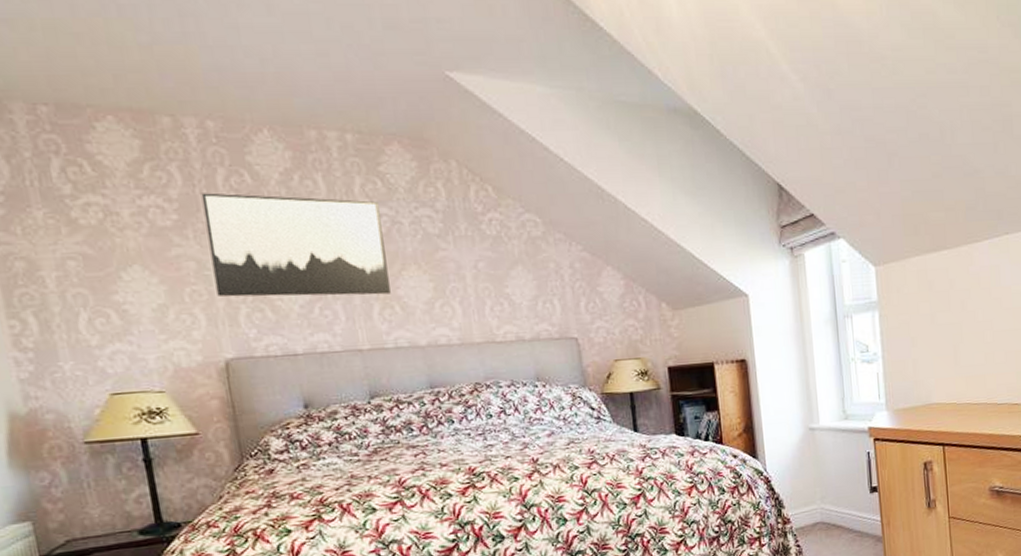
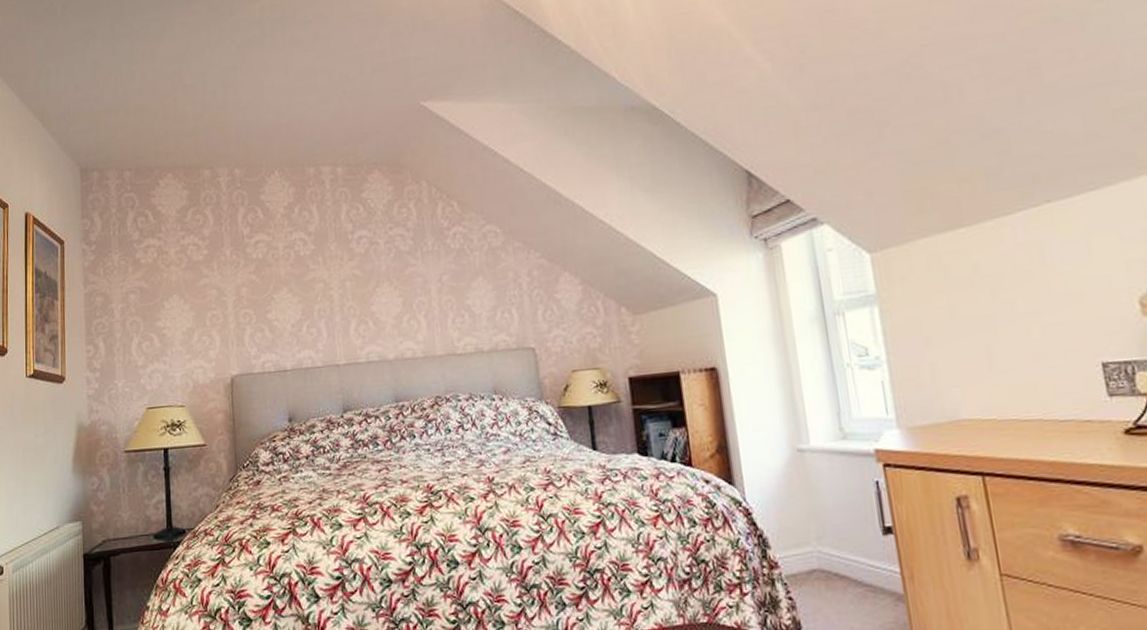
wall art: present [201,192,391,297] -> none [226,225,366,320]

